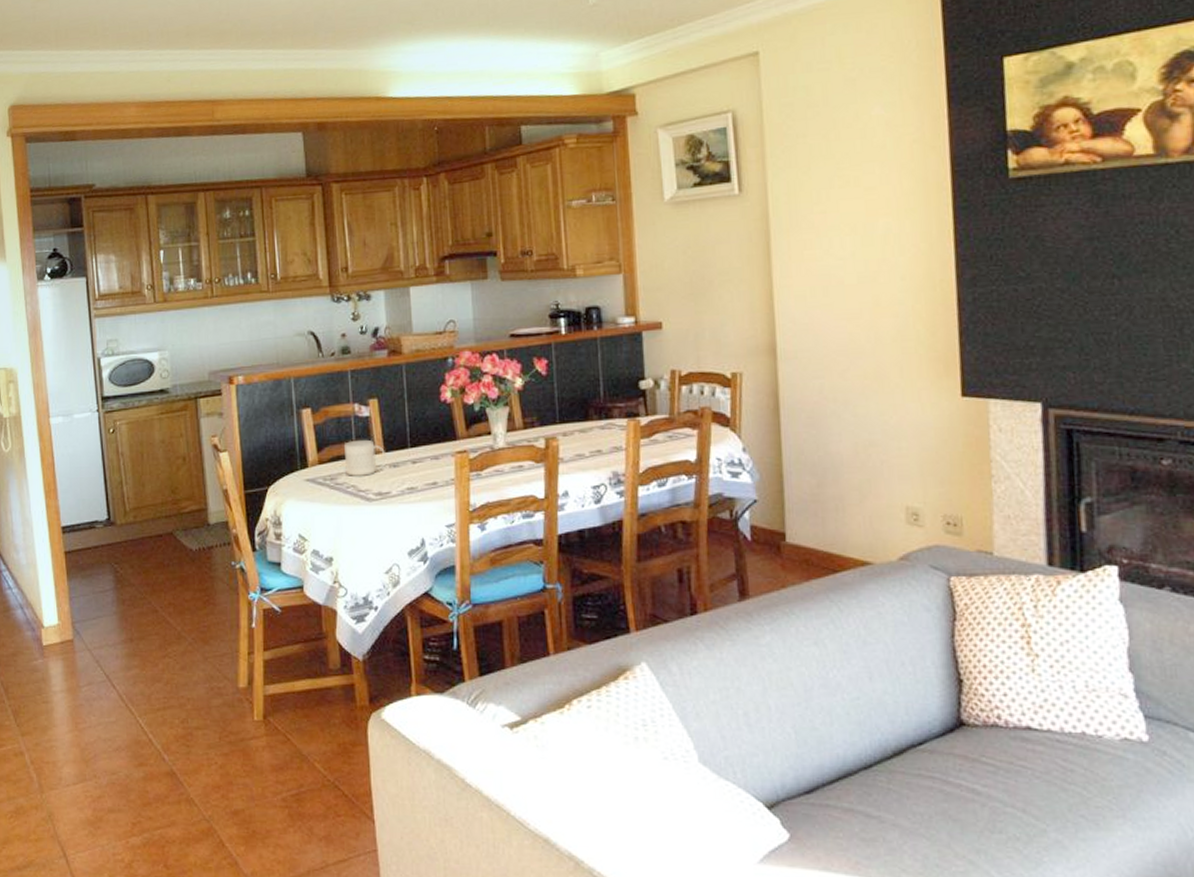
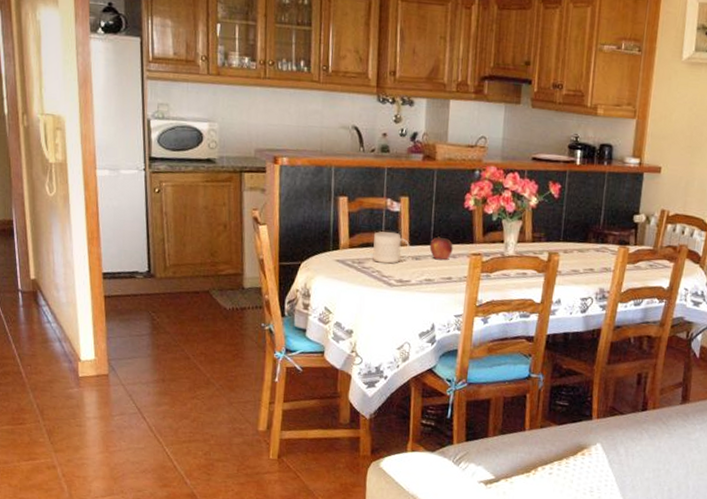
fruit: none [407,437,434,464] -> present [429,236,453,260]

